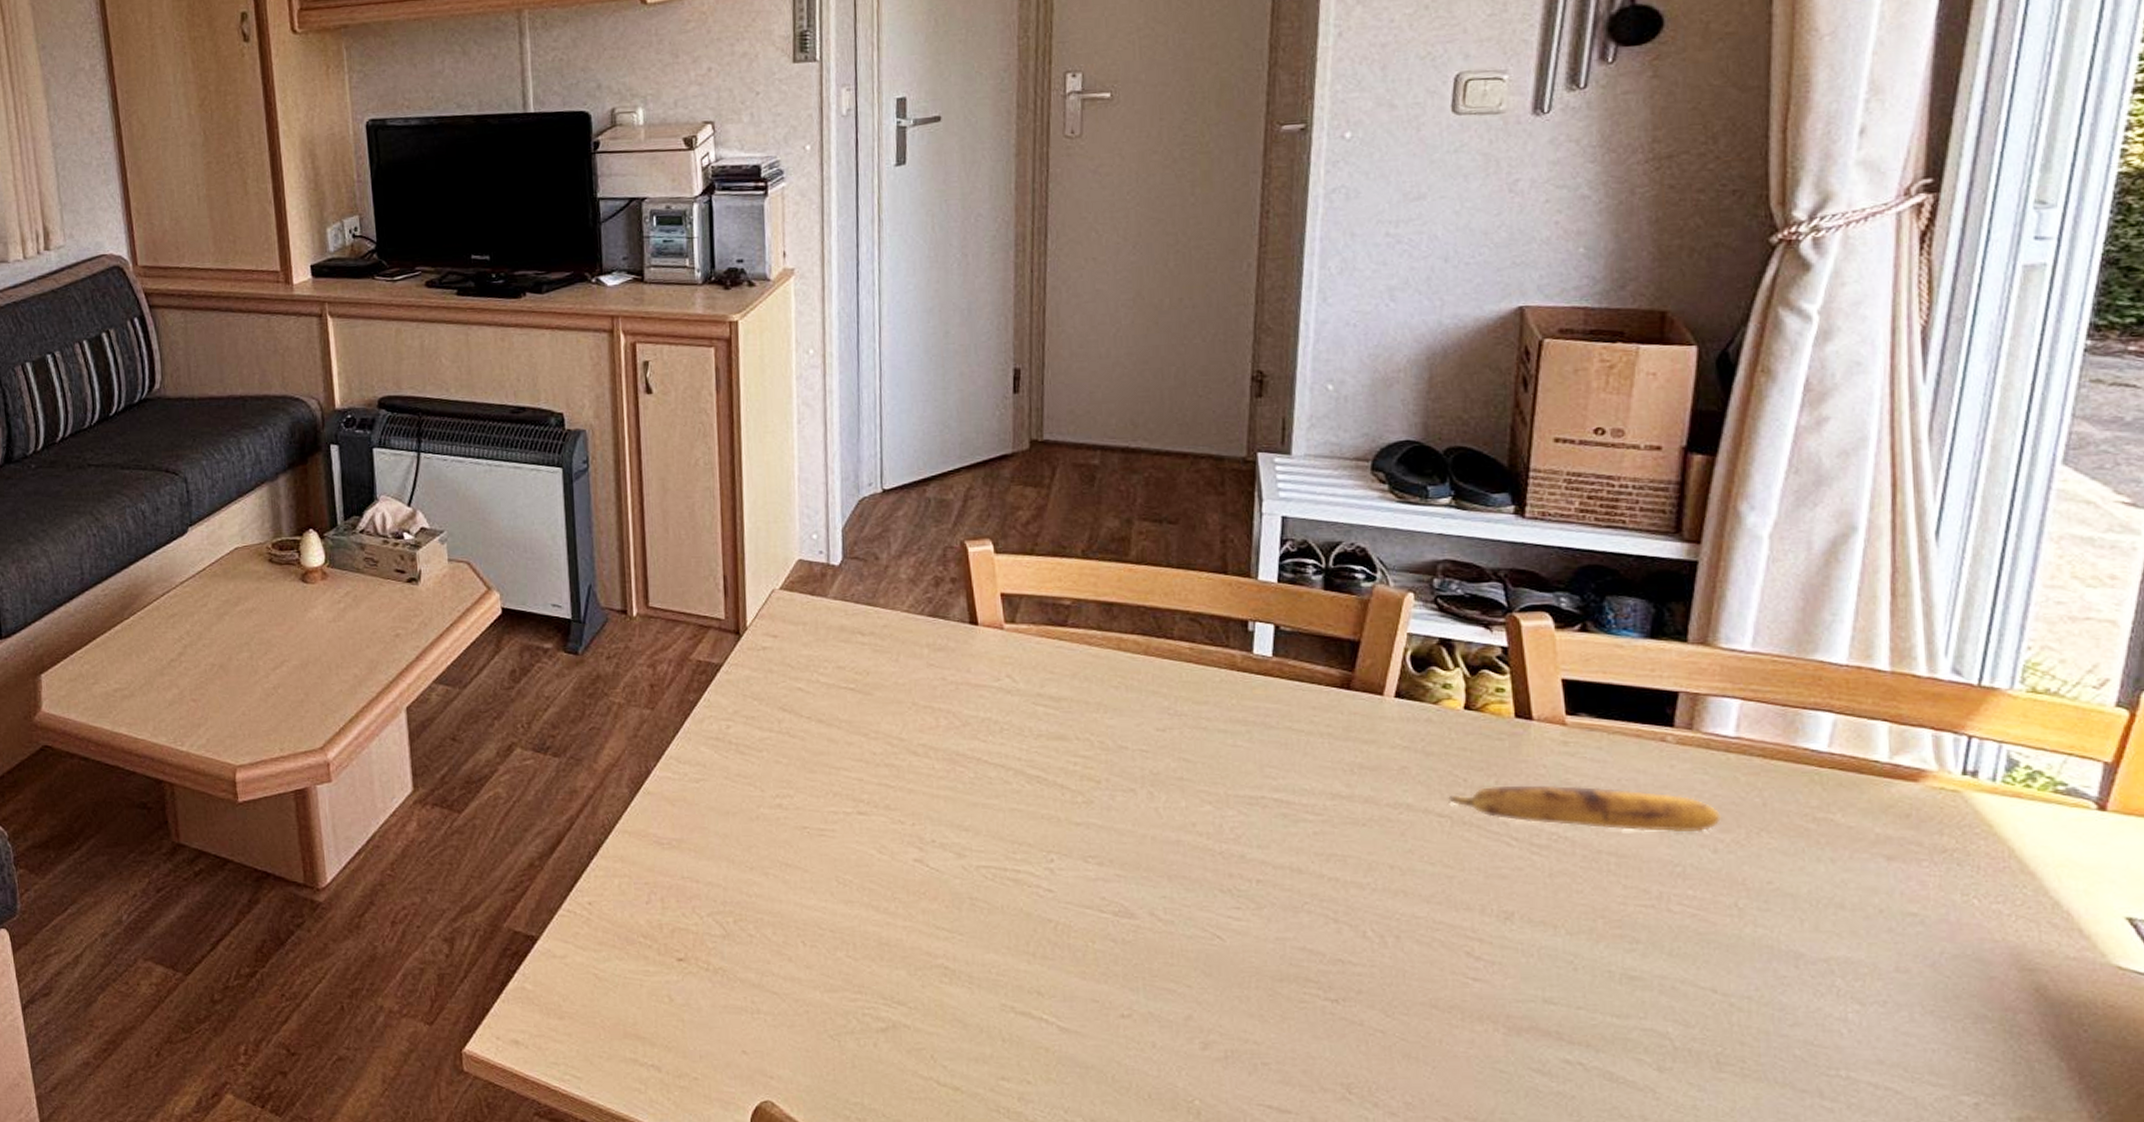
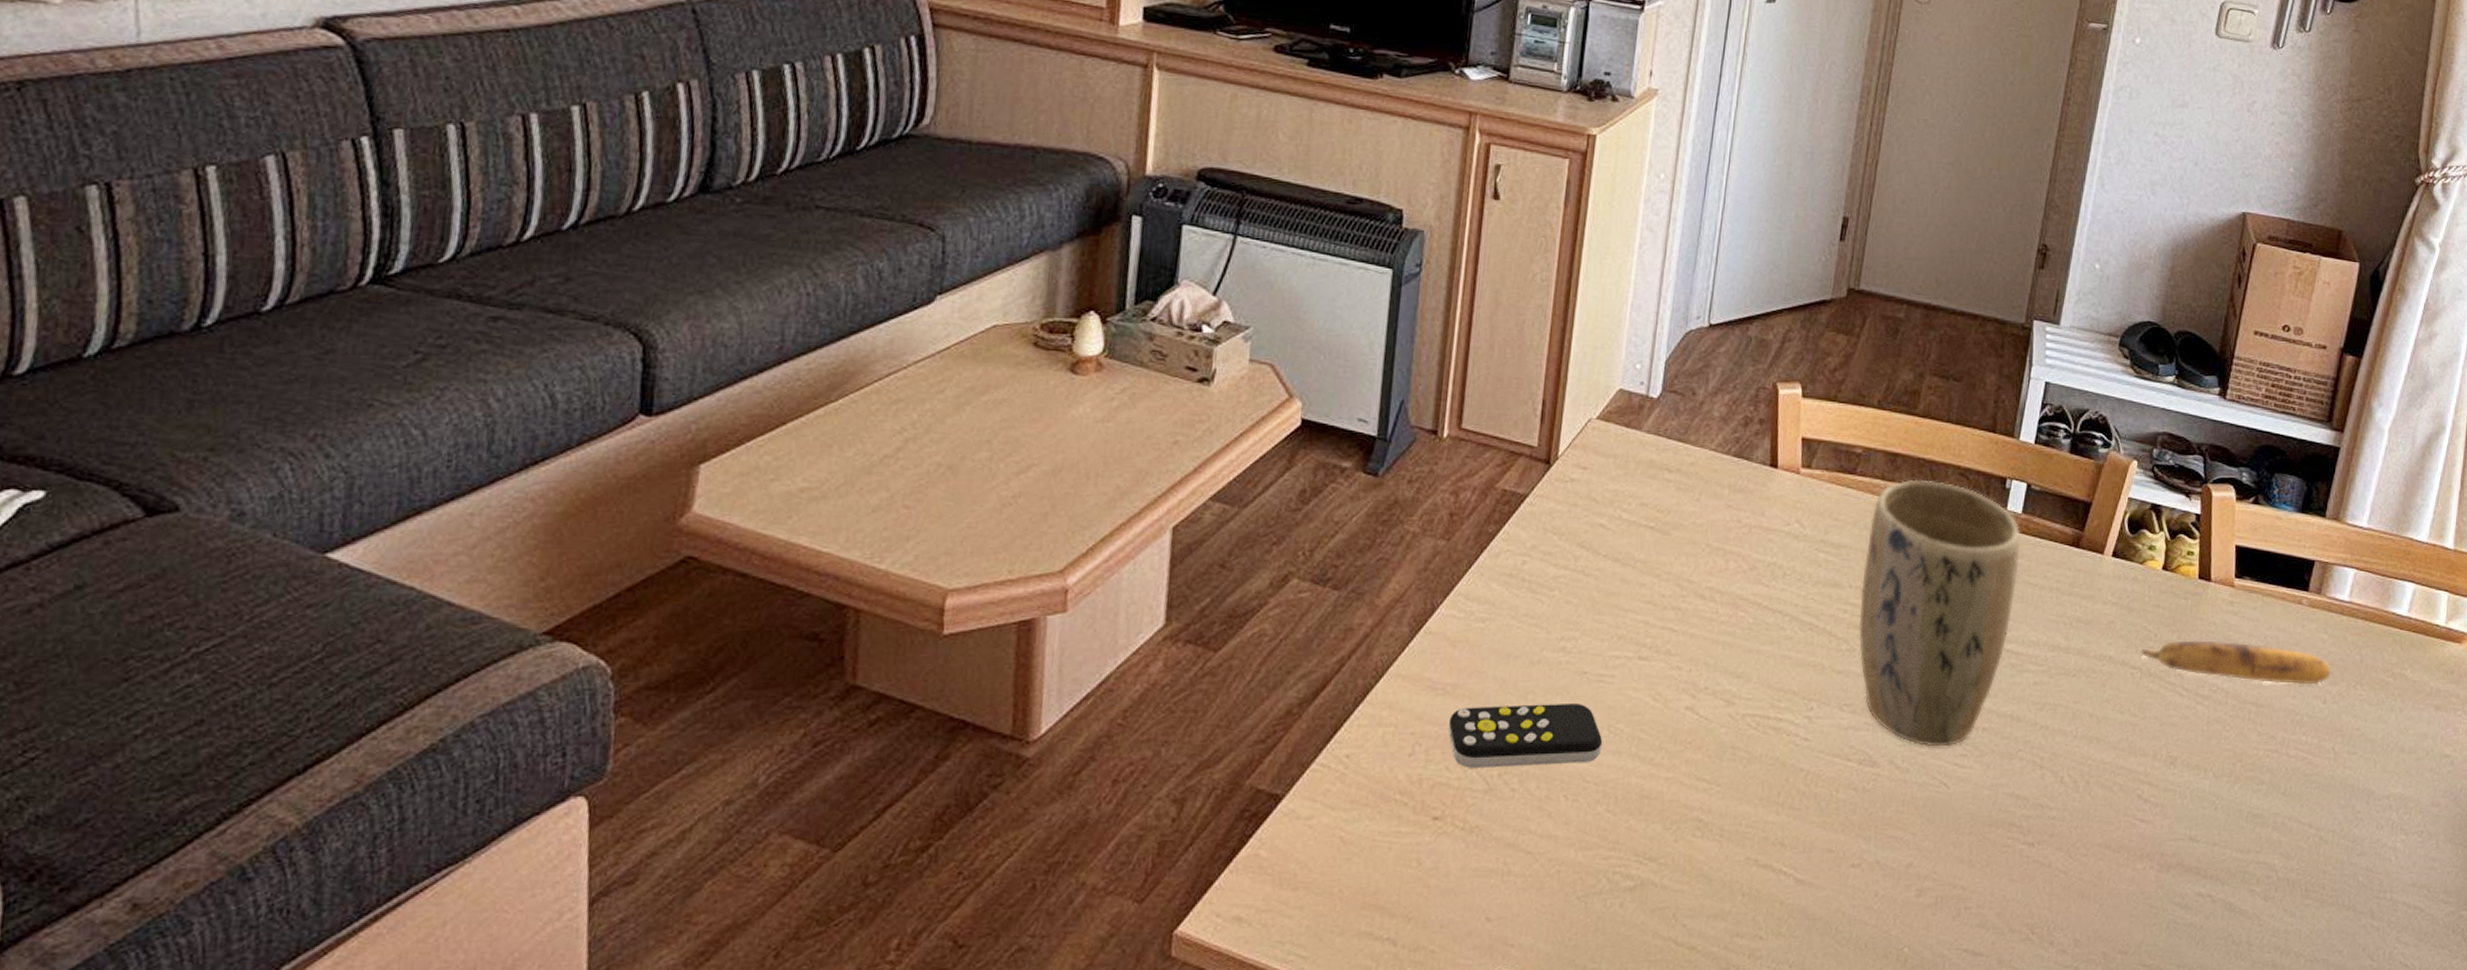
remote control: none [678,856,833,915] -> present [1448,704,1603,768]
plant pot: none [1090,627,1277,899] -> present [1858,479,2021,747]

